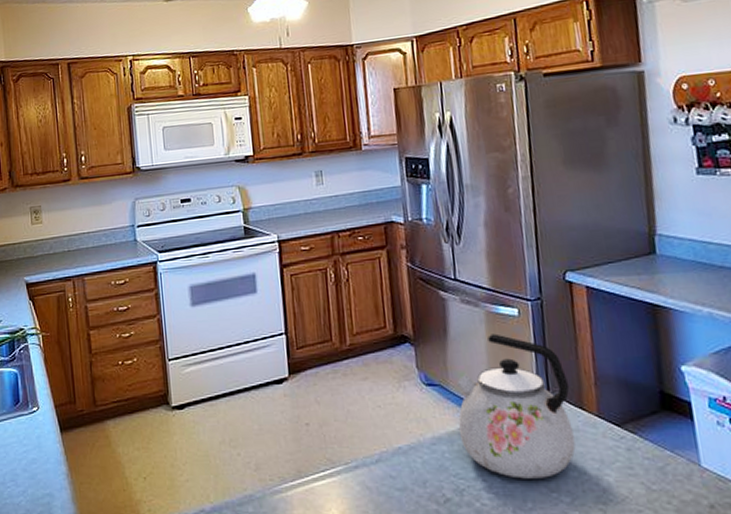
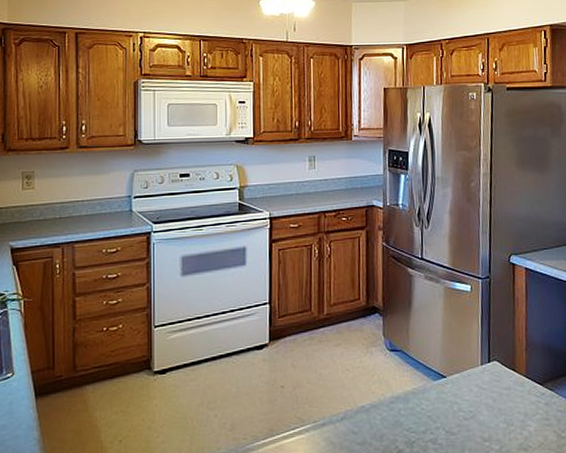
kettle: present [455,333,576,479] -> none [414,306,507,431]

